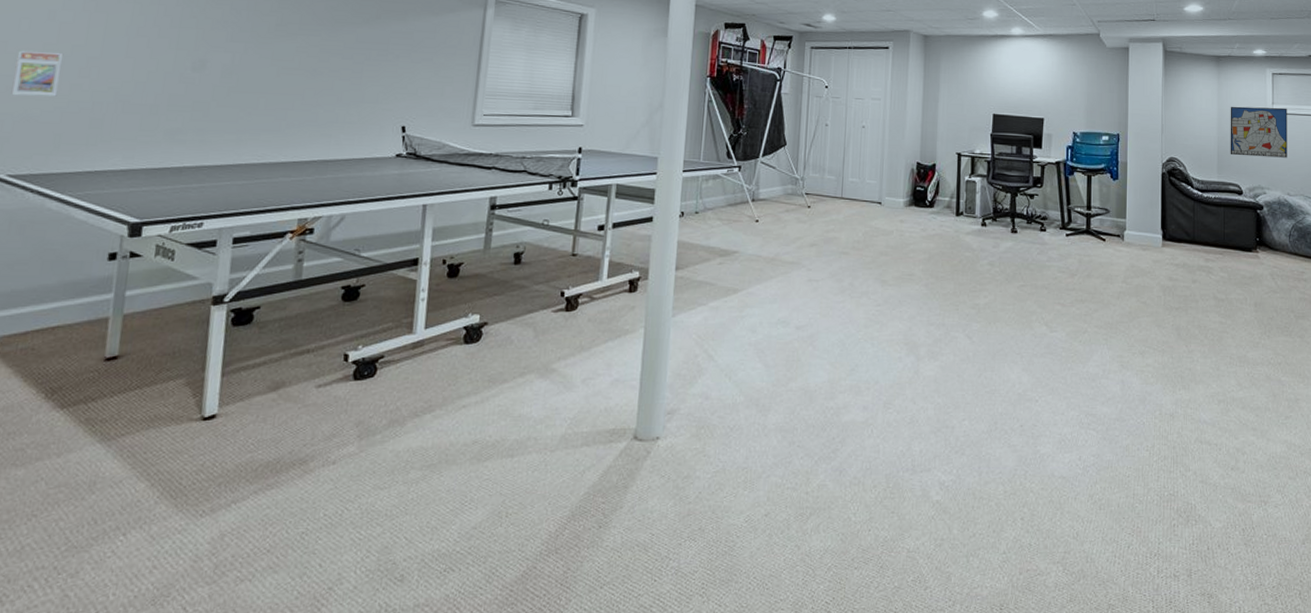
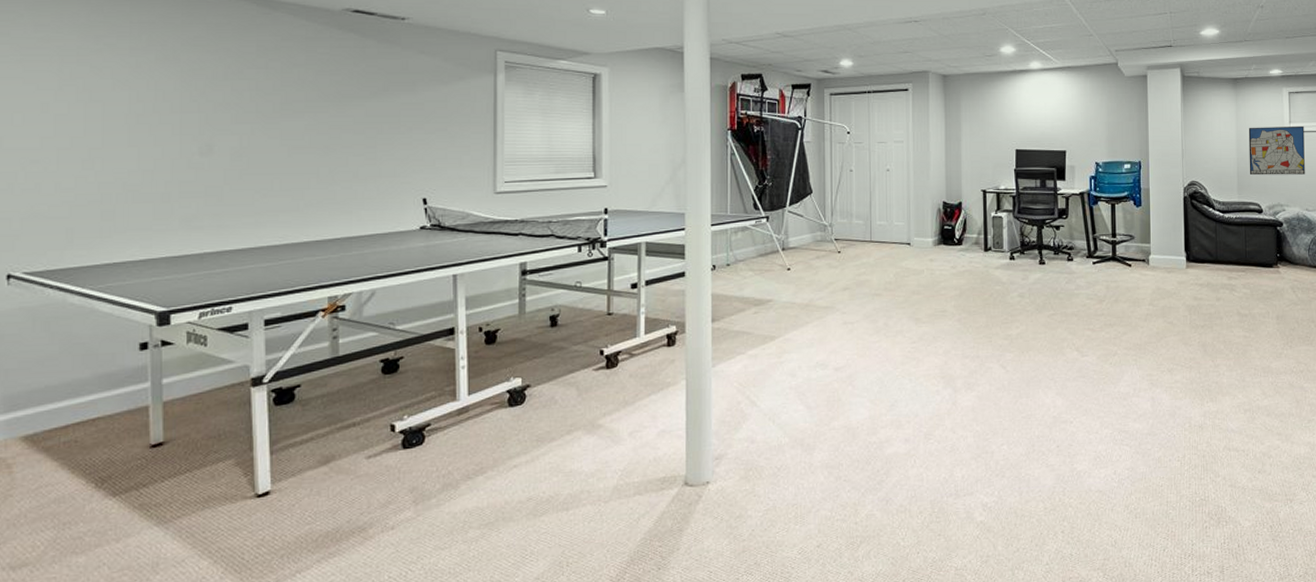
trading card display case: present [11,50,64,97] -> none [14,145,63,193]

